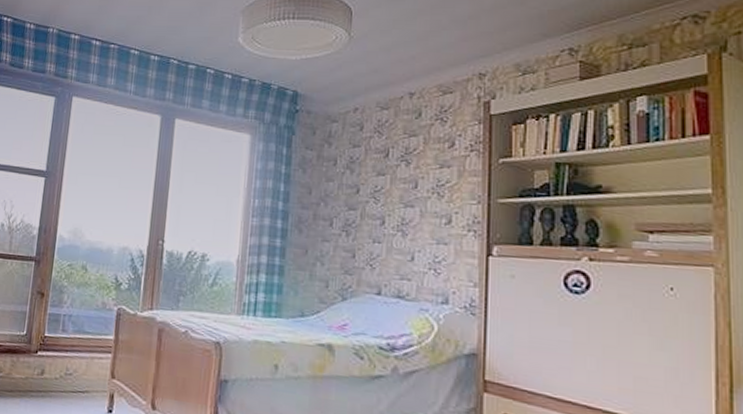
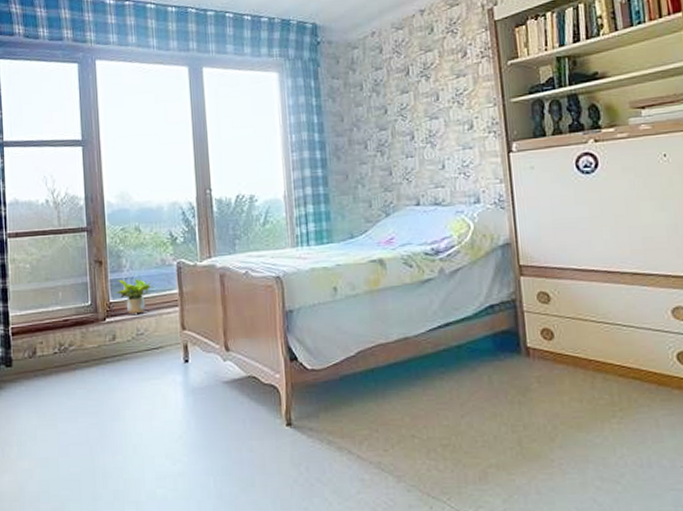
potted plant: none [52,315,91,354] -> present [116,278,154,315]

